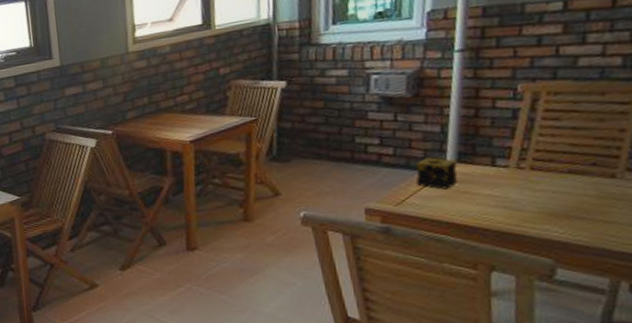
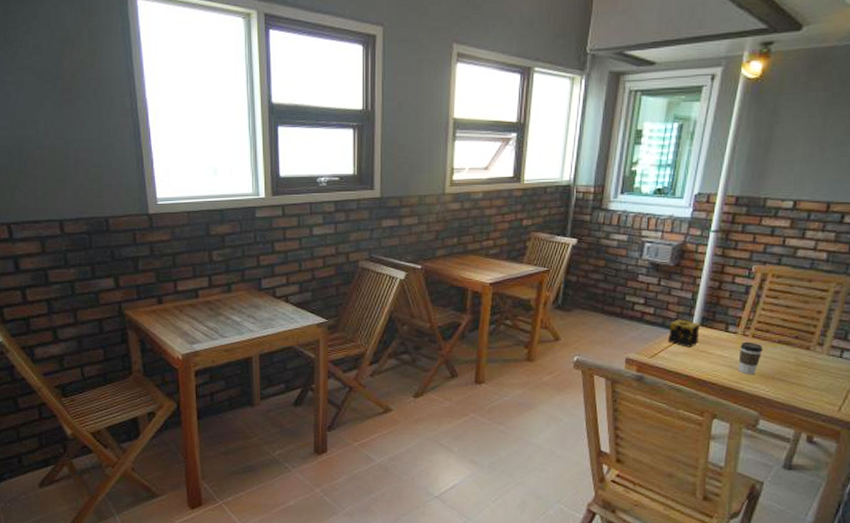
coffee cup: none [515,175,549,215] -> present [738,341,763,375]

